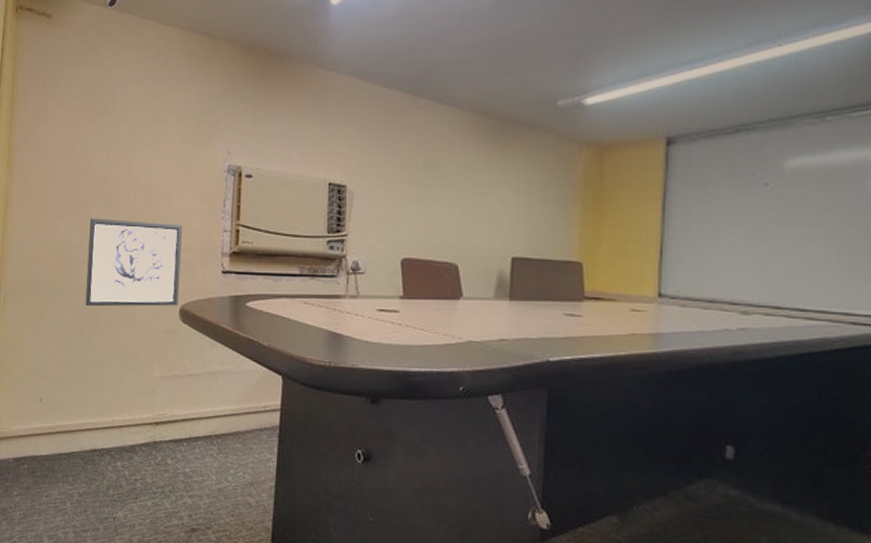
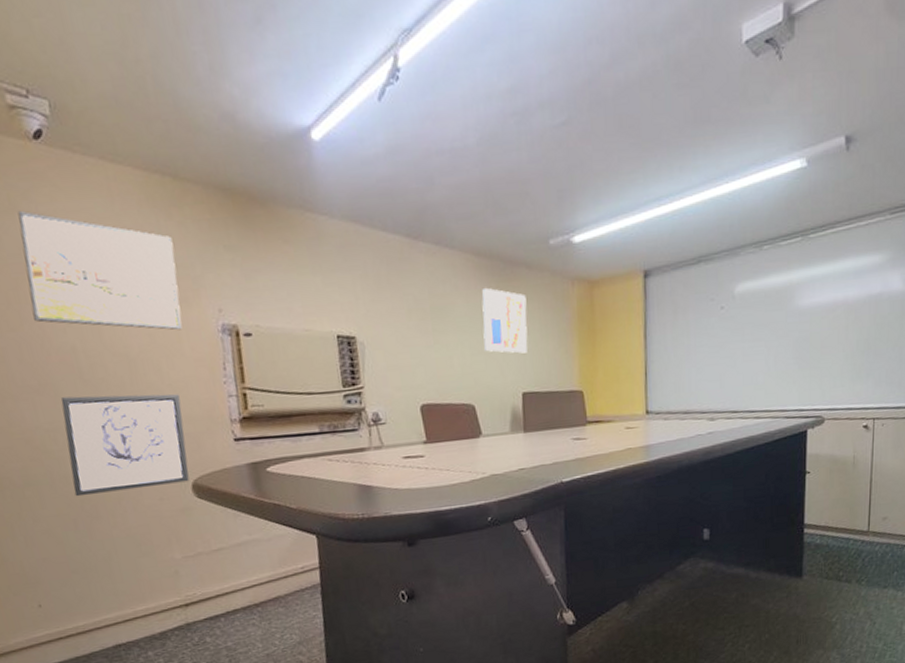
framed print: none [82,62,199,168] -> present [17,210,182,331]
wall art: none [475,145,526,216] -> present [481,287,528,354]

